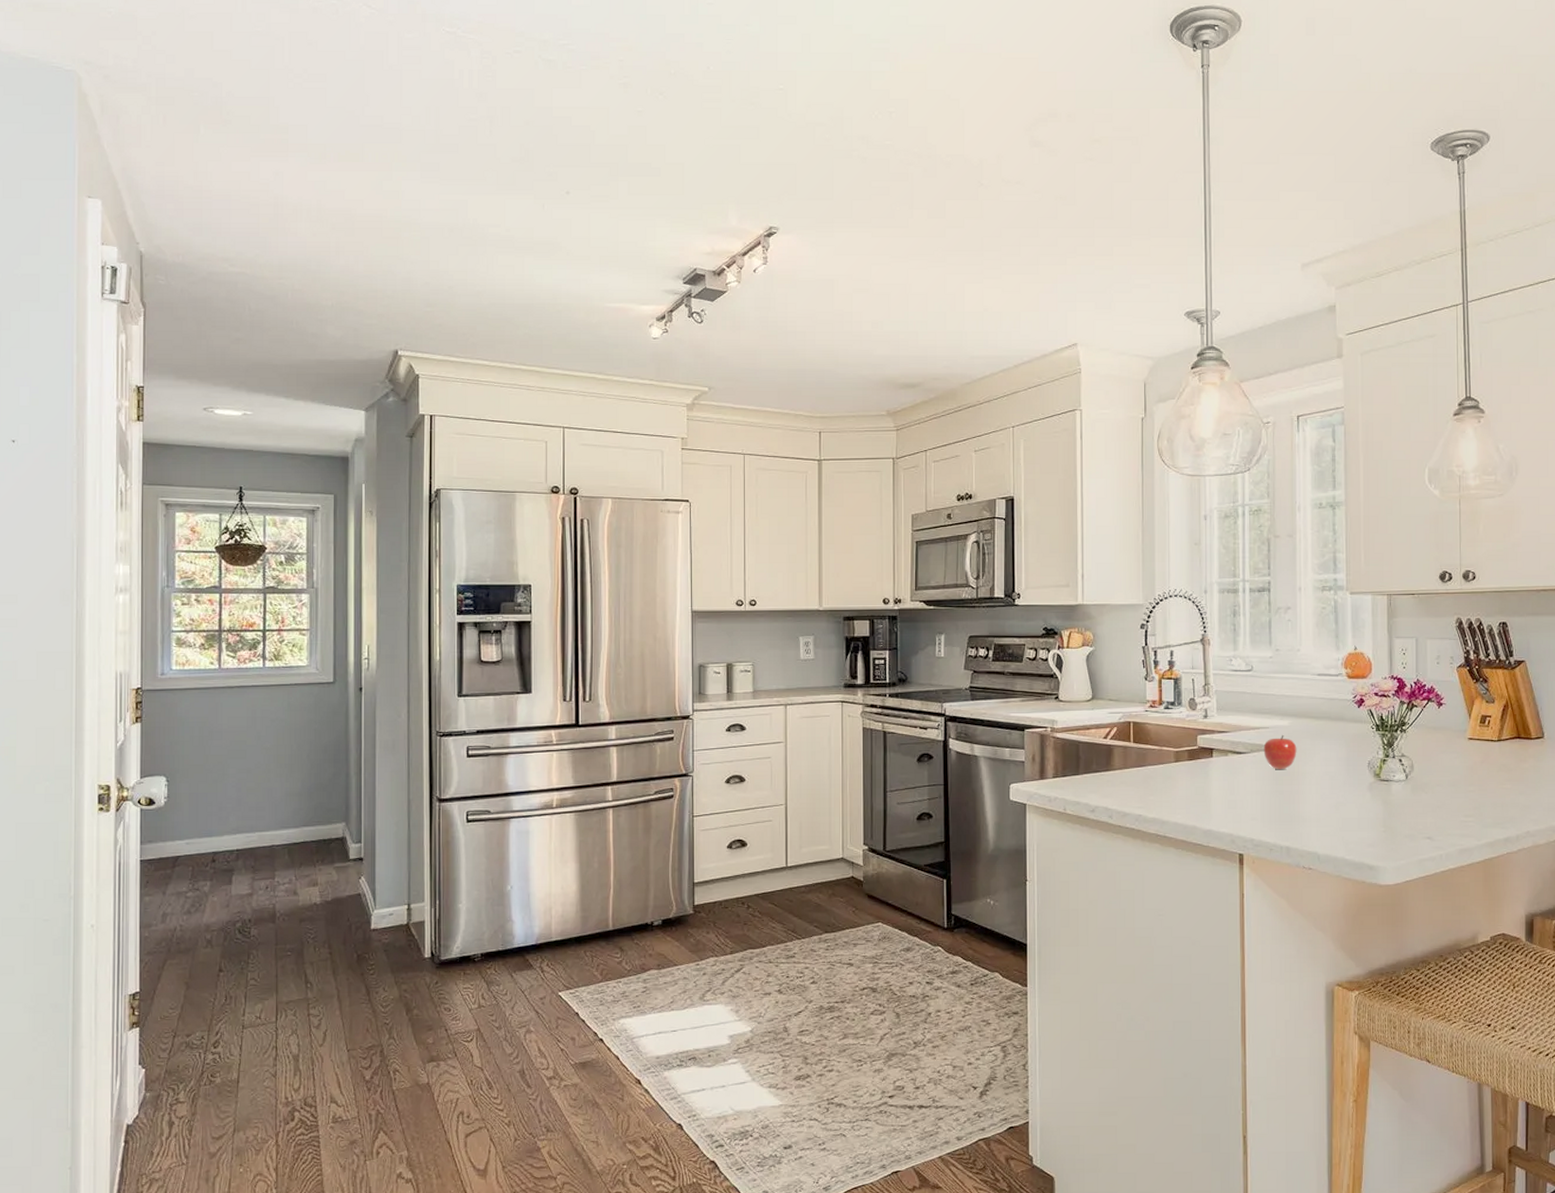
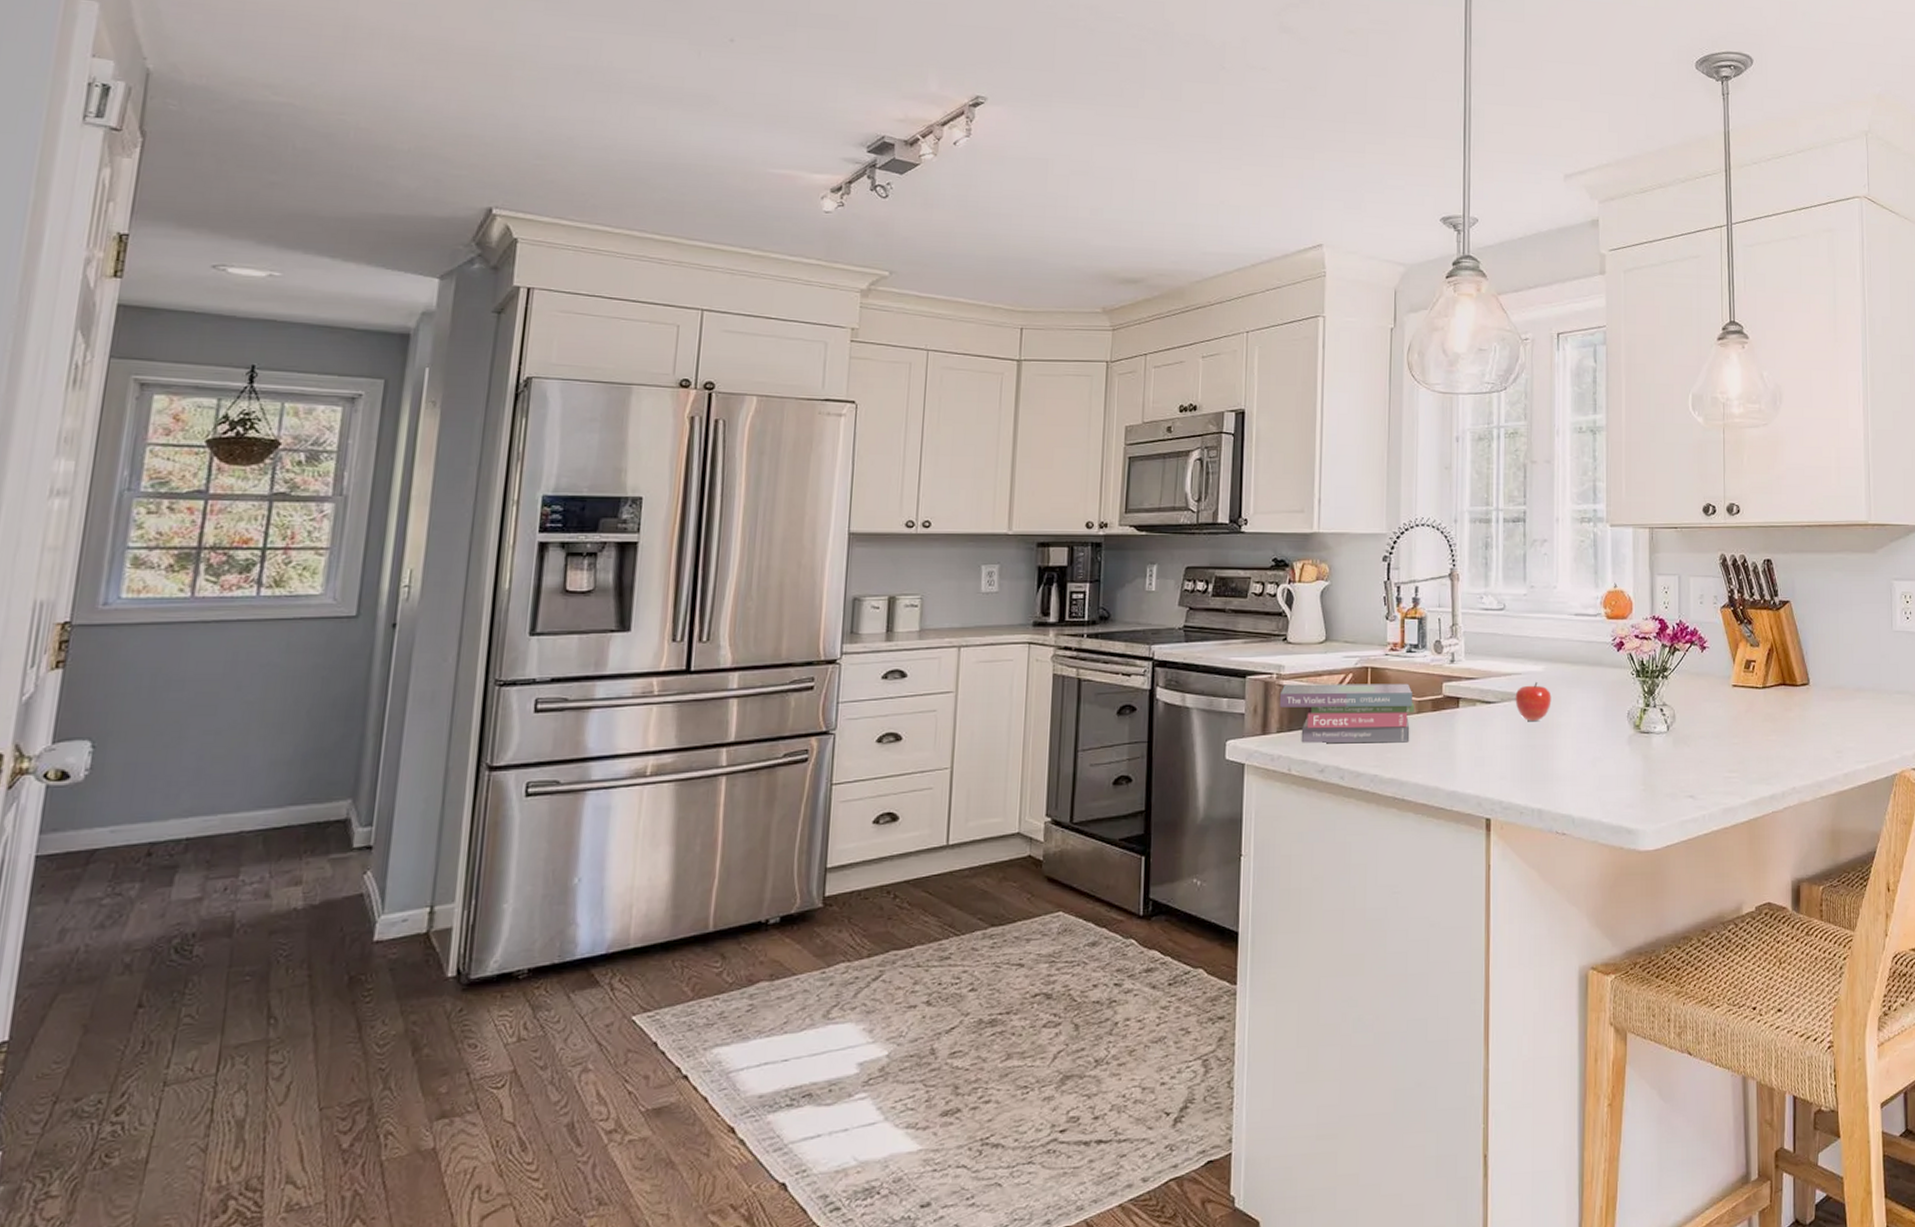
books: none [1054,736,1173,788] -> present [1279,683,1415,744]

